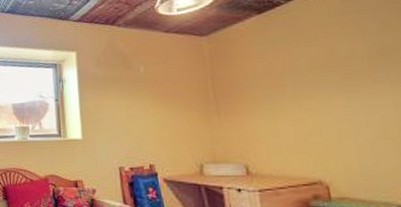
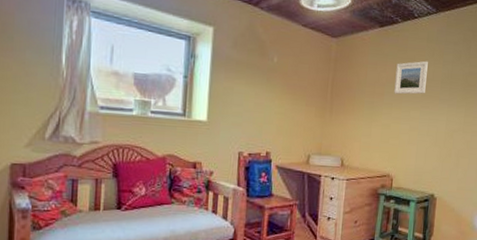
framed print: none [292,37,346,82] -> present [394,61,428,95]

